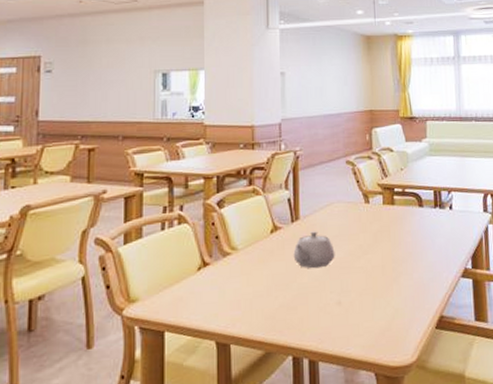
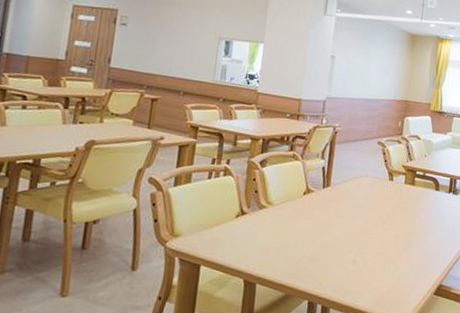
teapot: present [293,231,335,269] -> none [320,198,357,230]

